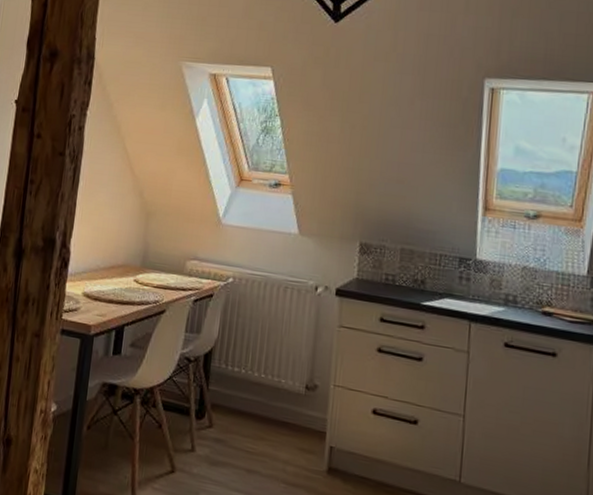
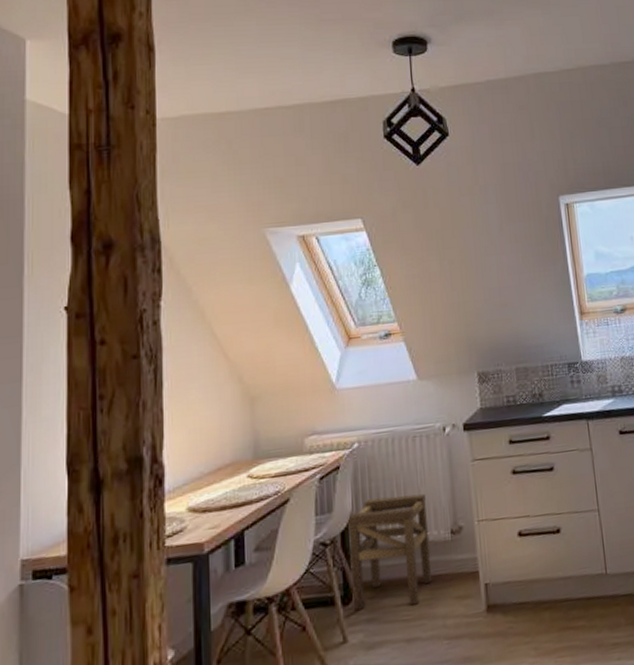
stool: none [206,331,287,442] -> present [347,493,432,611]

